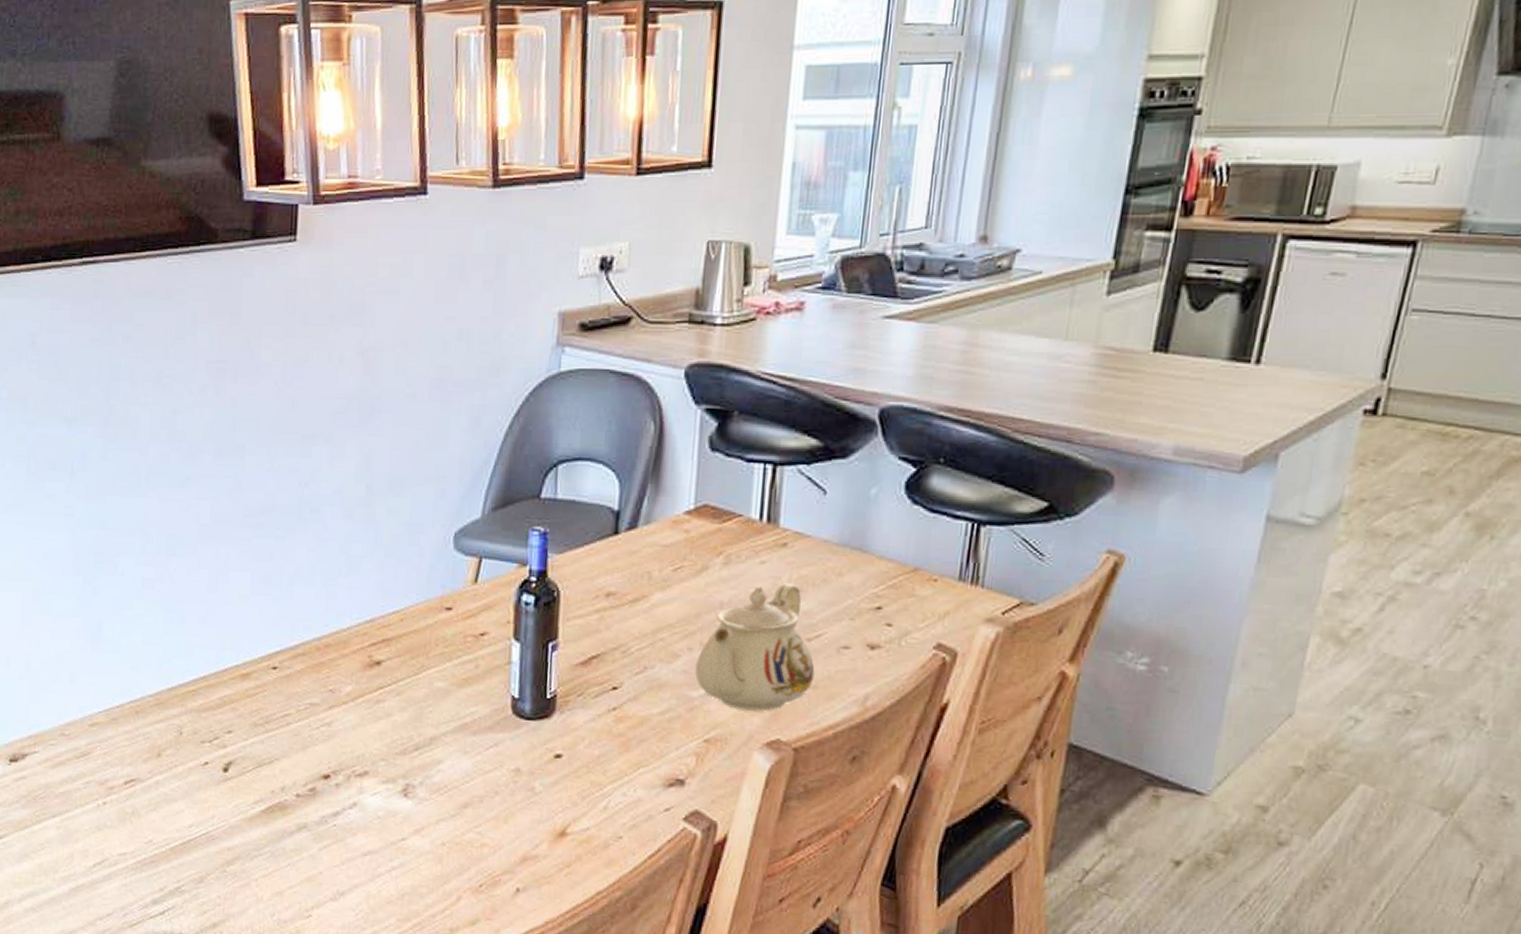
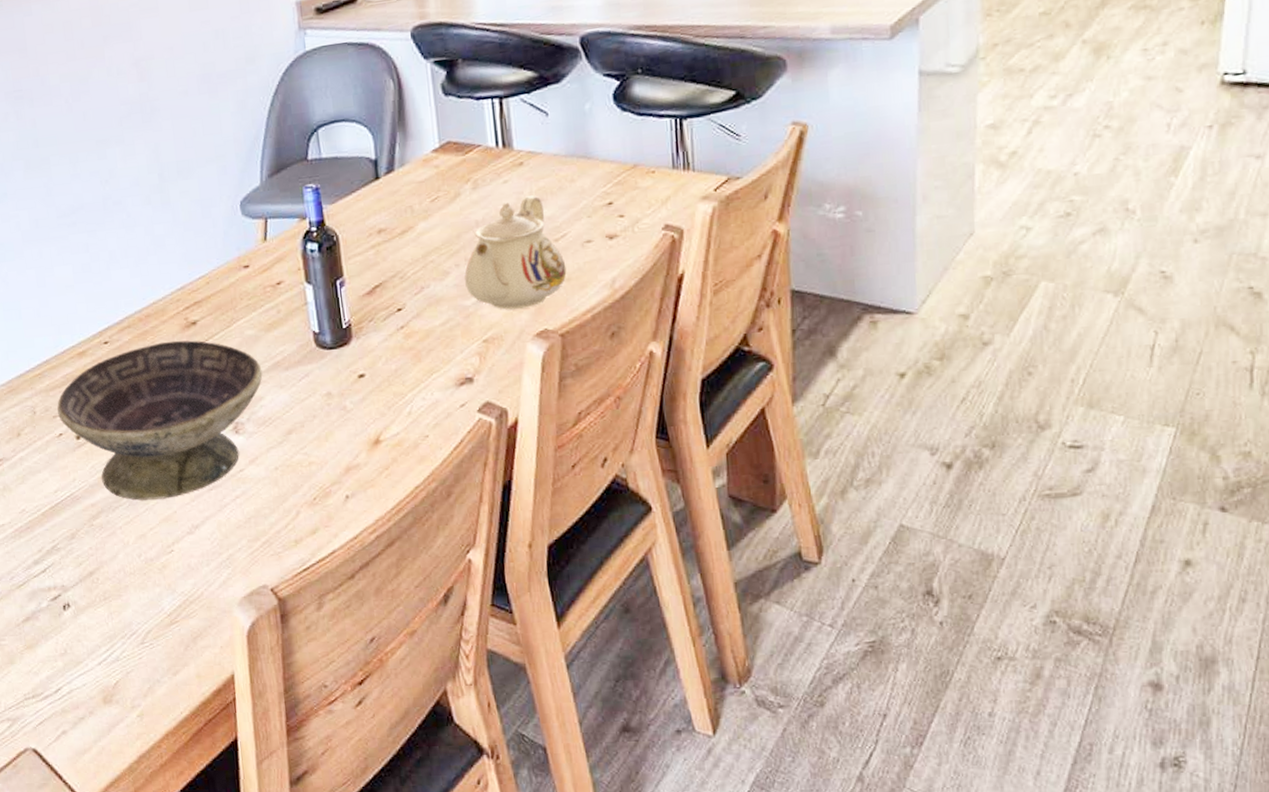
decorative bowl: none [207,678,447,857] -> present [57,340,263,501]

